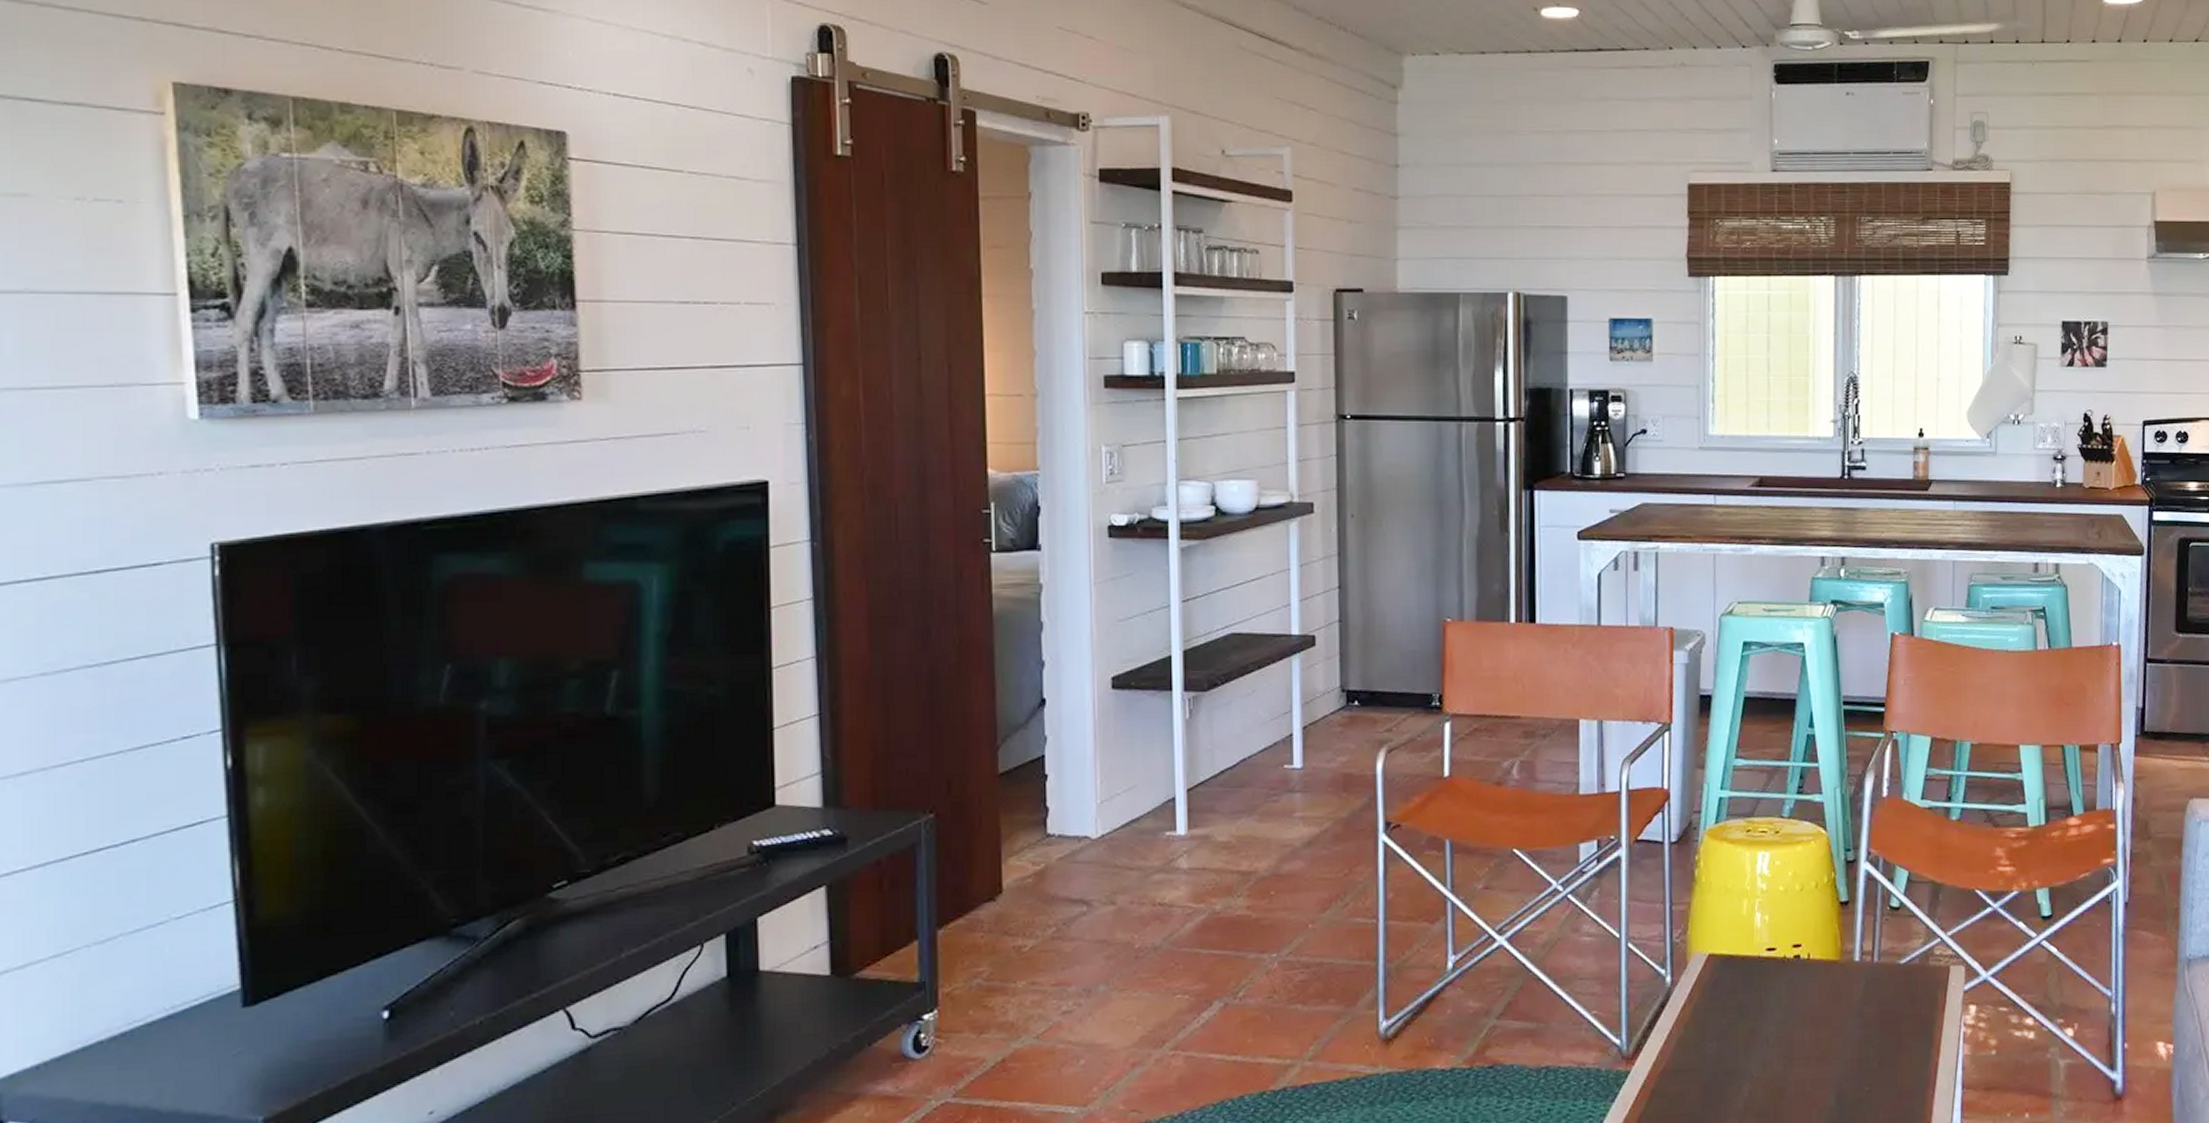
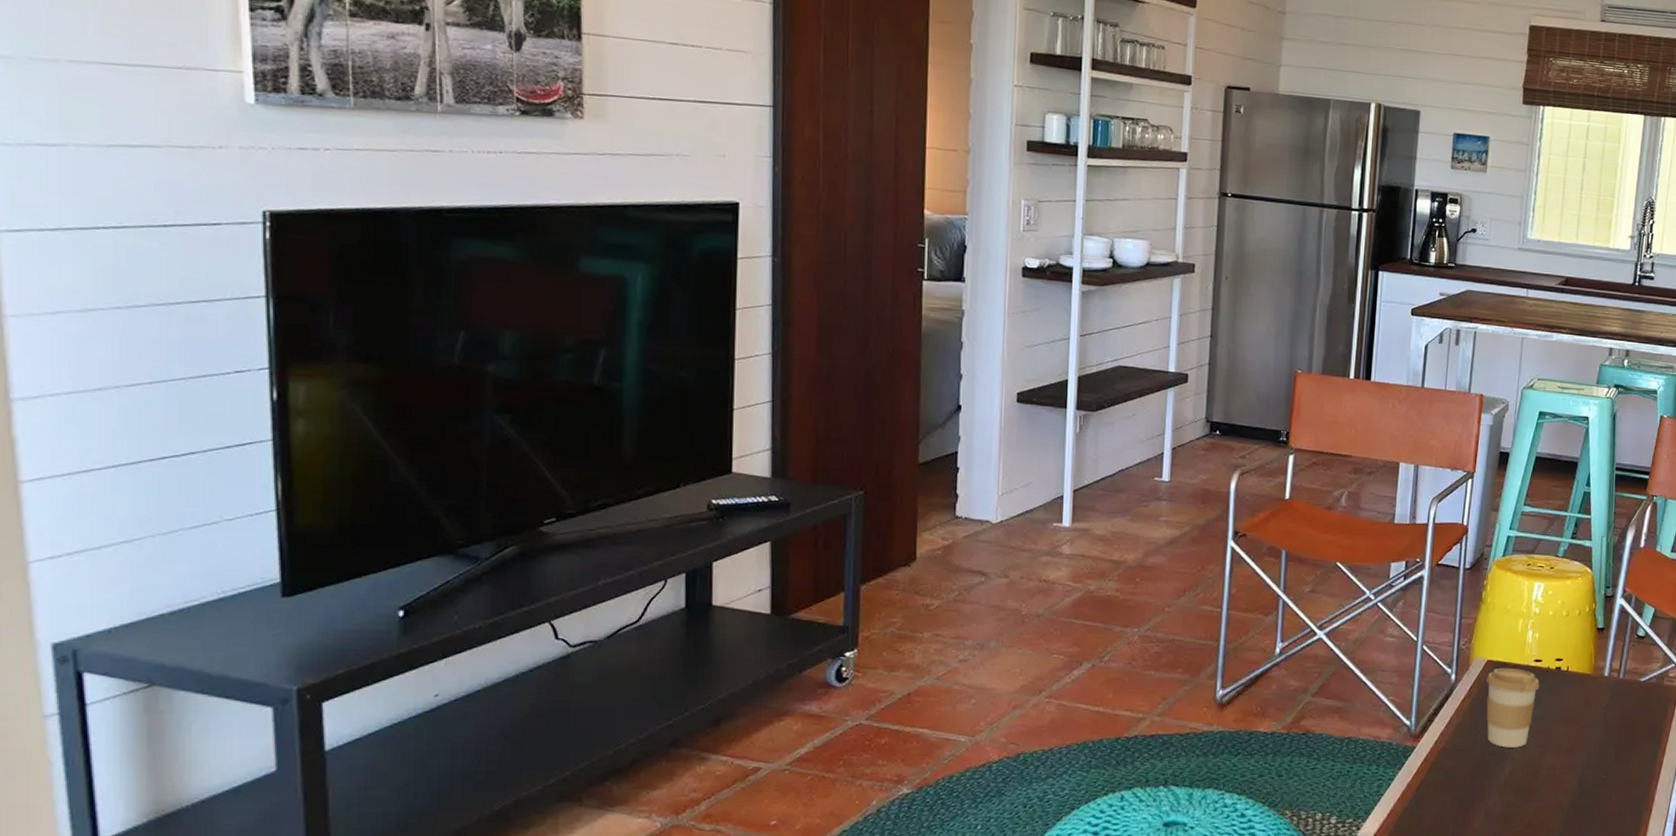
coffee cup: none [1709,961,1776,1063] -> present [1486,667,1539,748]

